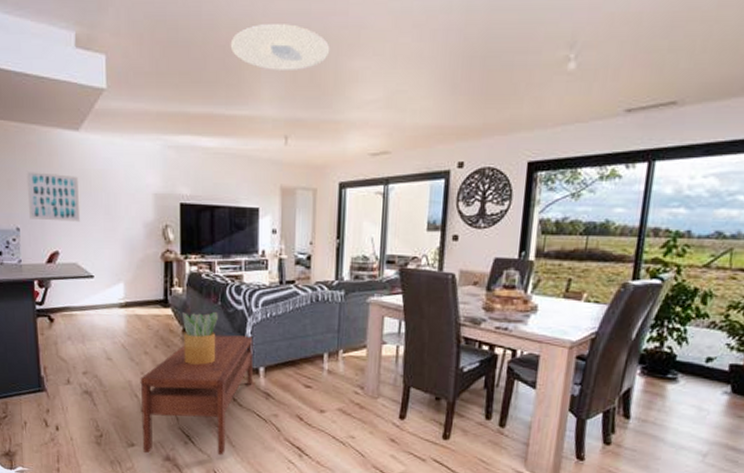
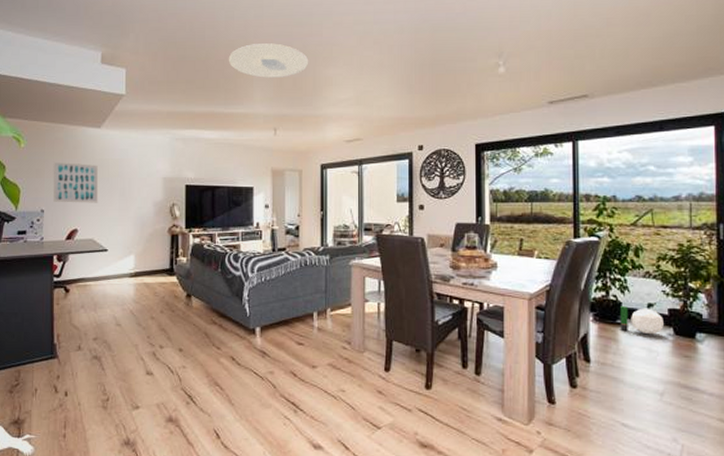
coffee table: present [140,334,253,456] -> none [146,299,250,415]
potted plant: present [183,311,219,365] -> none [186,277,219,327]
plant pot: none [669,359,722,392] -> present [620,306,664,335]

